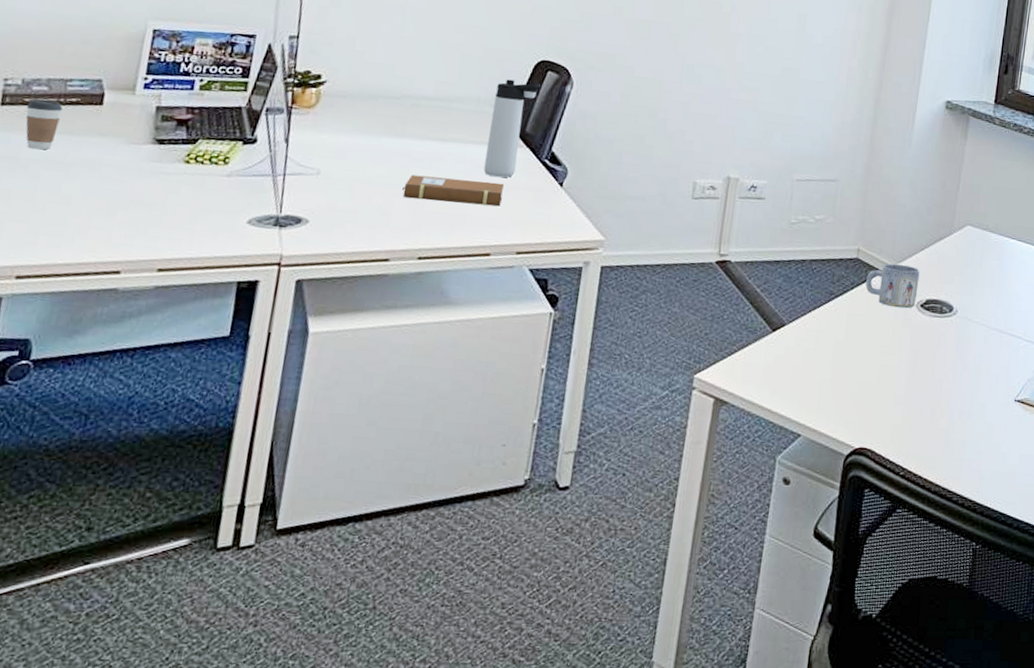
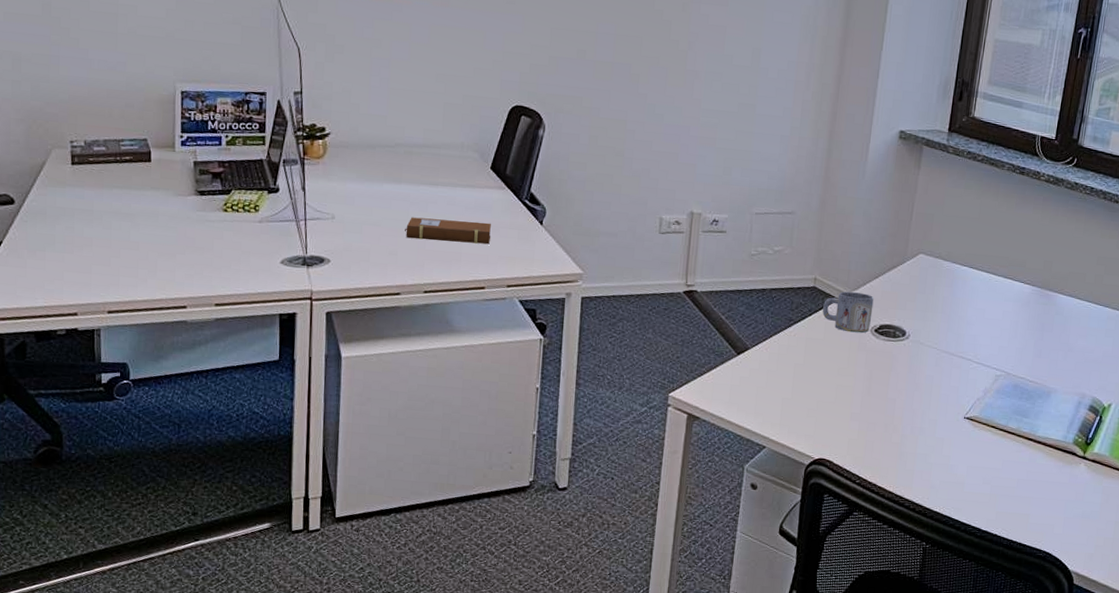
coffee cup: present [25,99,62,150] -> none [91,158,120,203]
thermos bottle: present [483,79,542,178] -> none [472,125,517,218]

